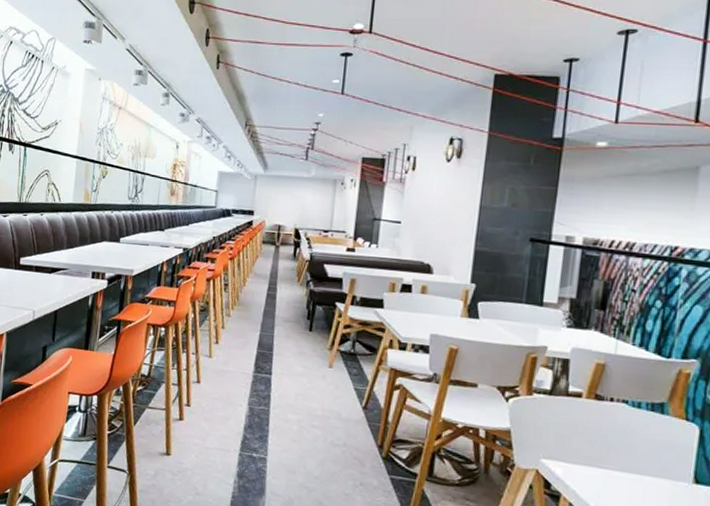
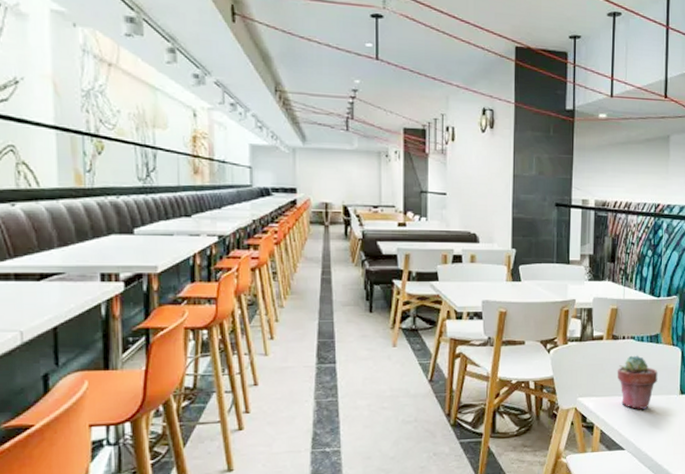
potted succulent: none [598,422,661,492] -> present [617,355,658,410]

